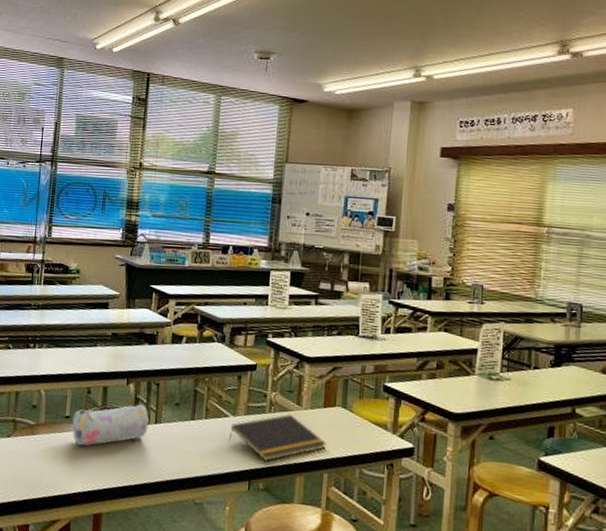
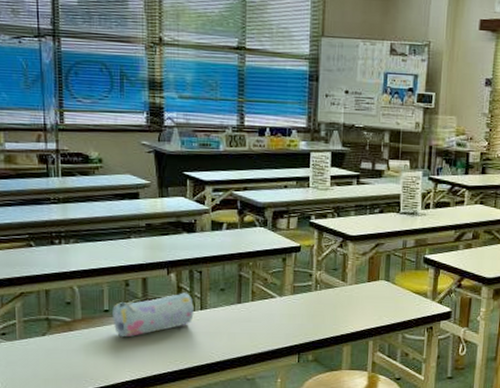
notepad: present [228,414,327,462] -> none [276,290,371,336]

